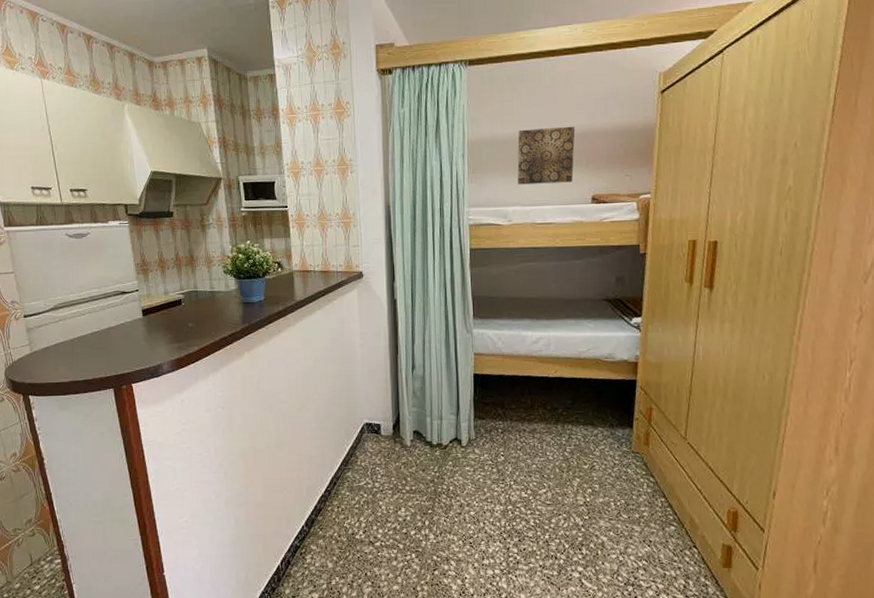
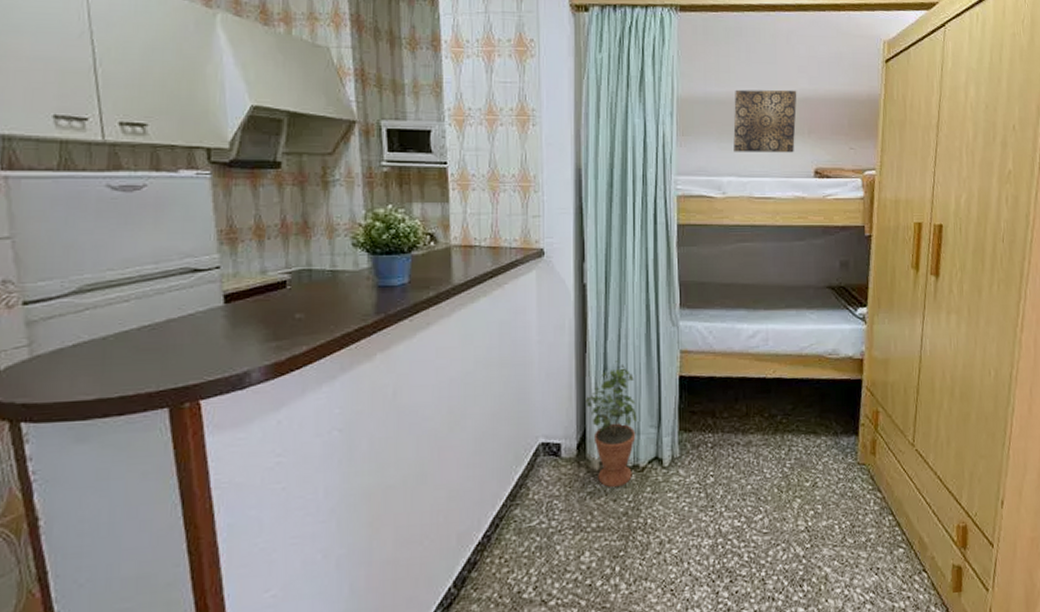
potted plant: none [398,361,440,461] -> present [585,361,637,488]

